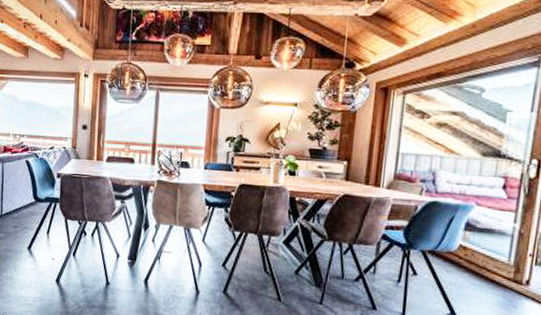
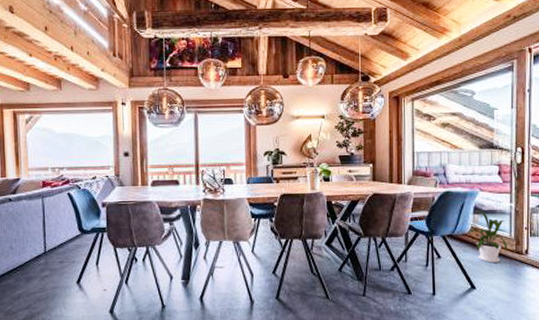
house plant: none [454,226,505,290] -> present [467,209,508,263]

